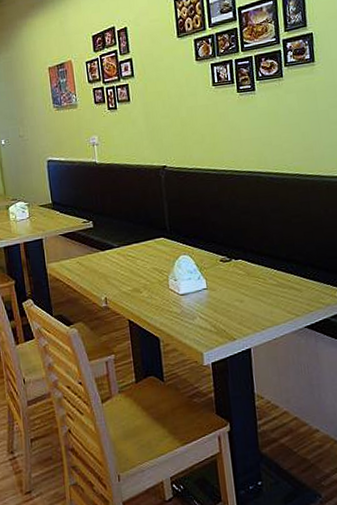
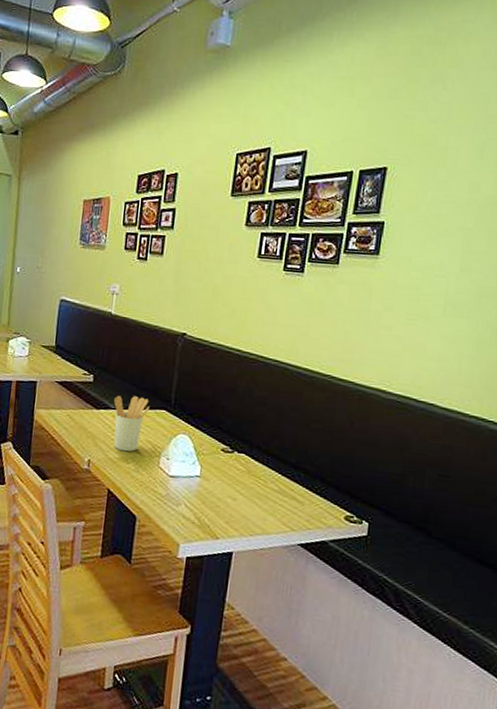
utensil holder: none [116,230,149,283] -> present [113,395,150,452]

